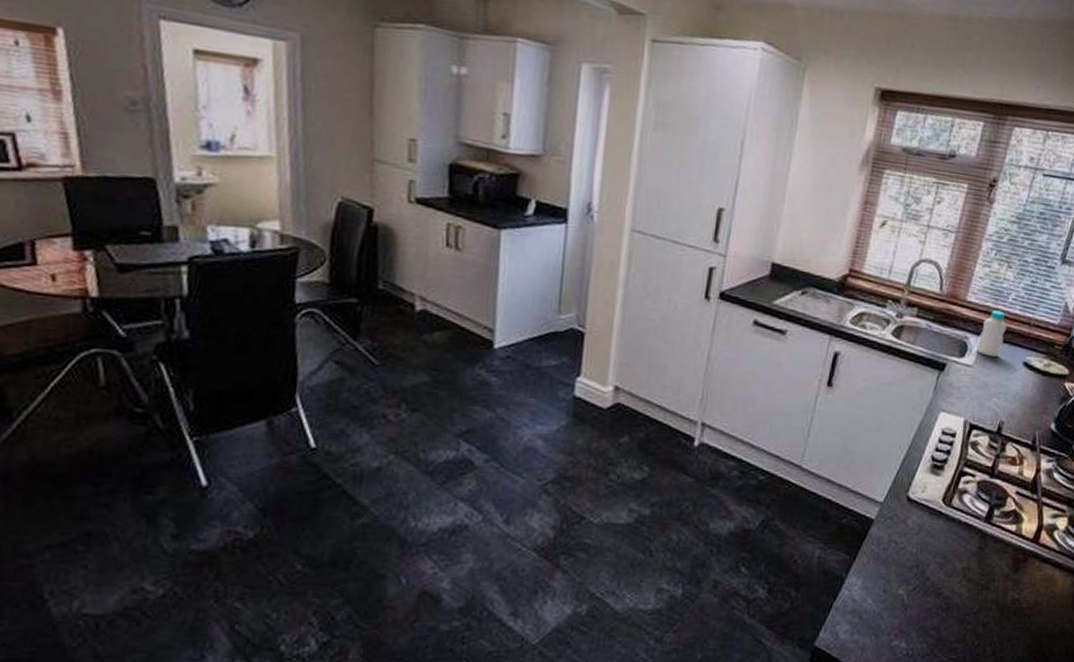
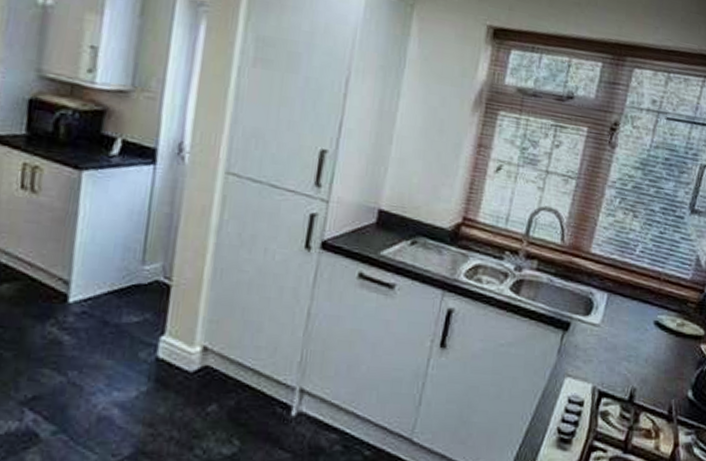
bottle: present [976,310,1007,358] -> none [603,263,635,316]

